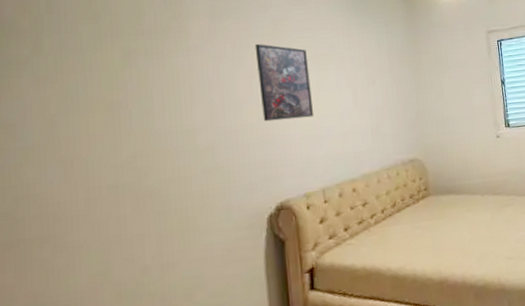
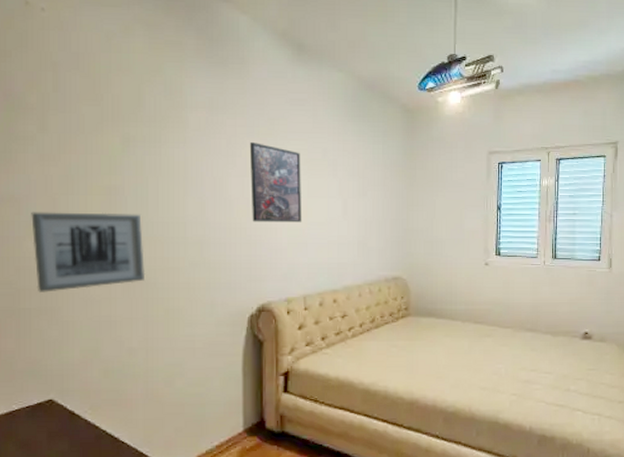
wall art: none [28,126,156,220] -> present [31,212,146,292]

